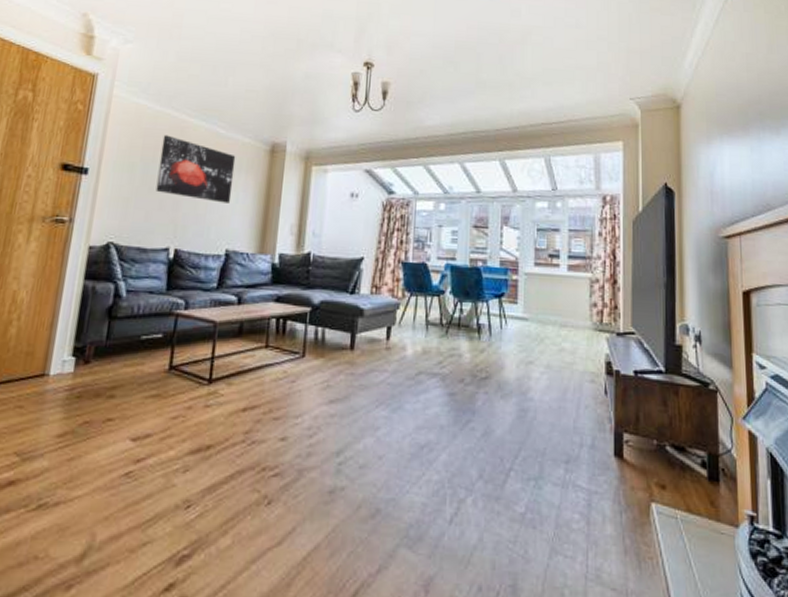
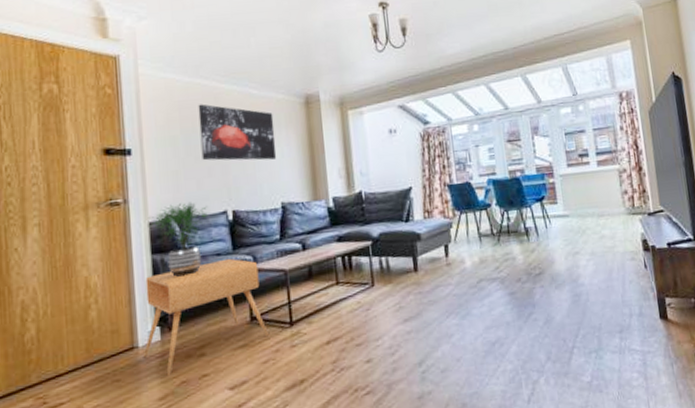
side table: none [51,298,189,413] -> present [143,258,269,377]
potted plant: none [87,231,151,309] -> present [147,202,209,277]

